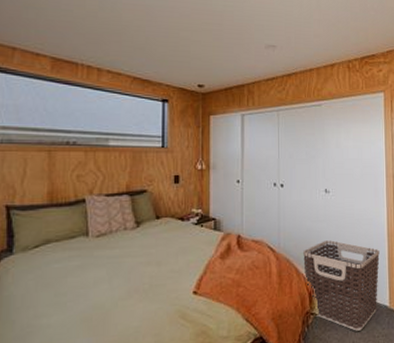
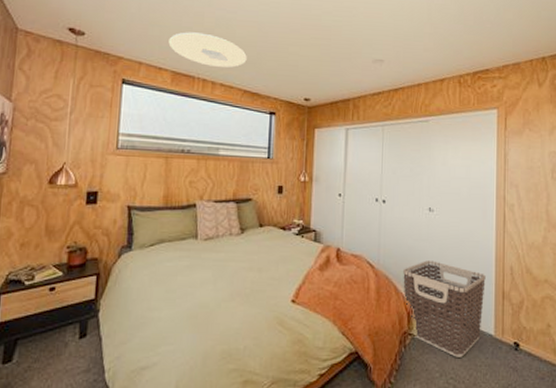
ceiling light: none [46,15,135,53] -> present [168,32,247,68]

